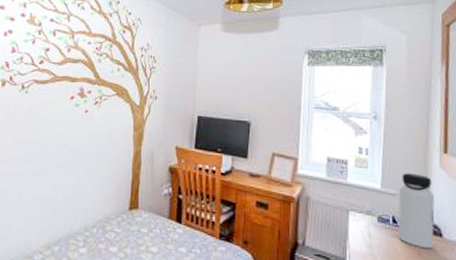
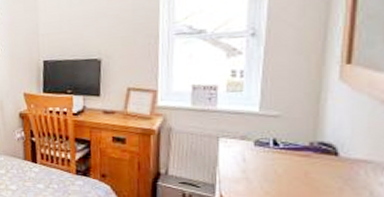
water bottle: present [397,173,435,249] -> none [280,91,329,169]

